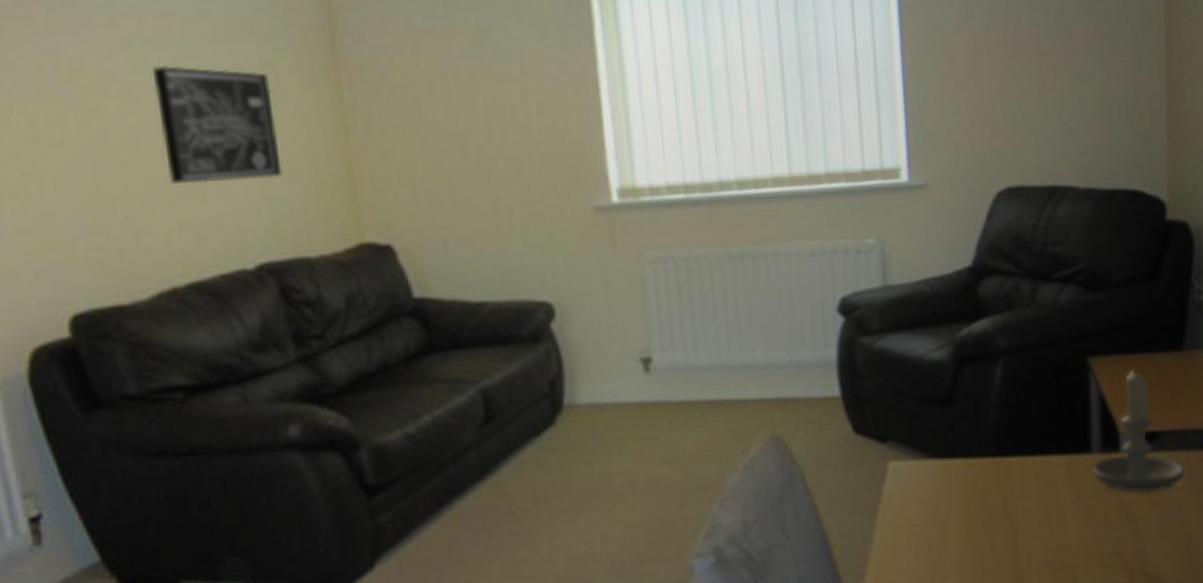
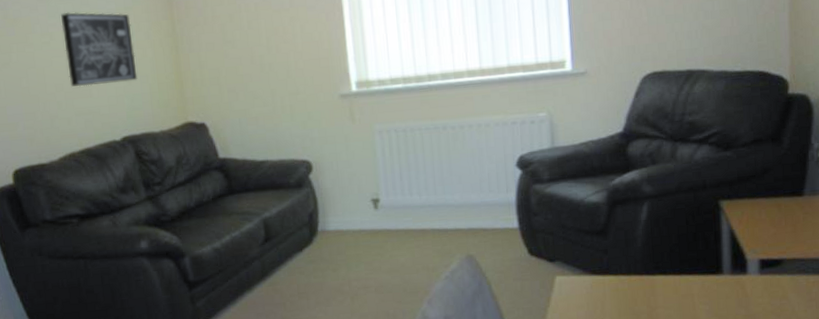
candle: present [1092,368,1184,494] -> none [723,210,804,307]

